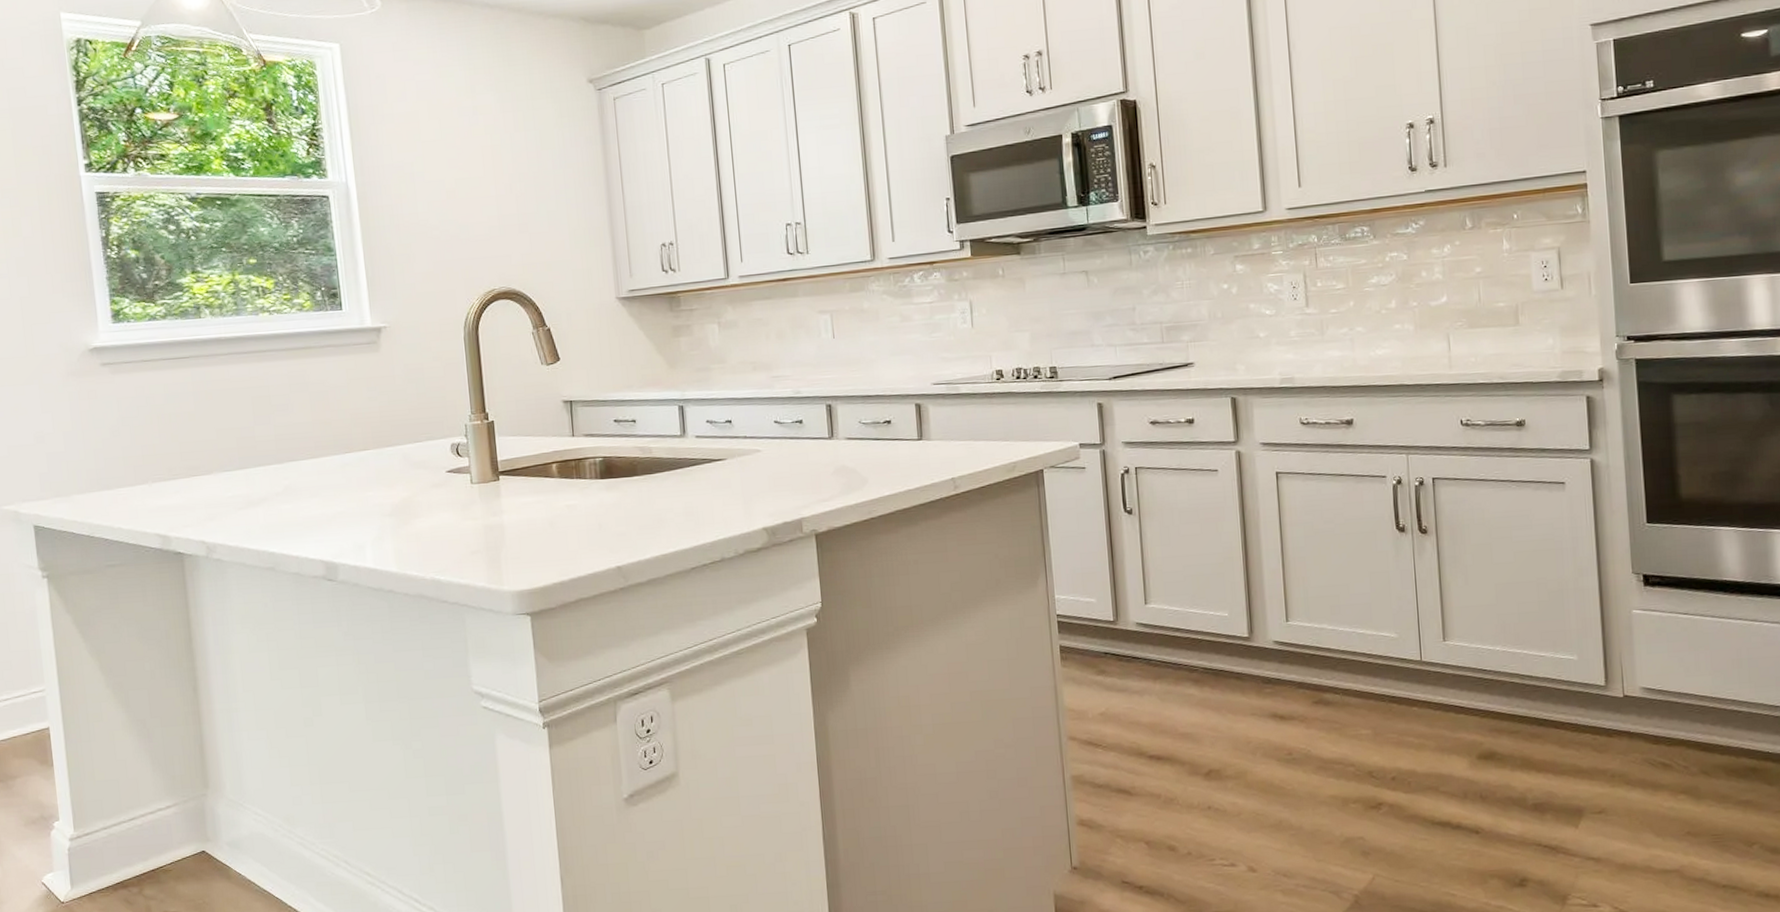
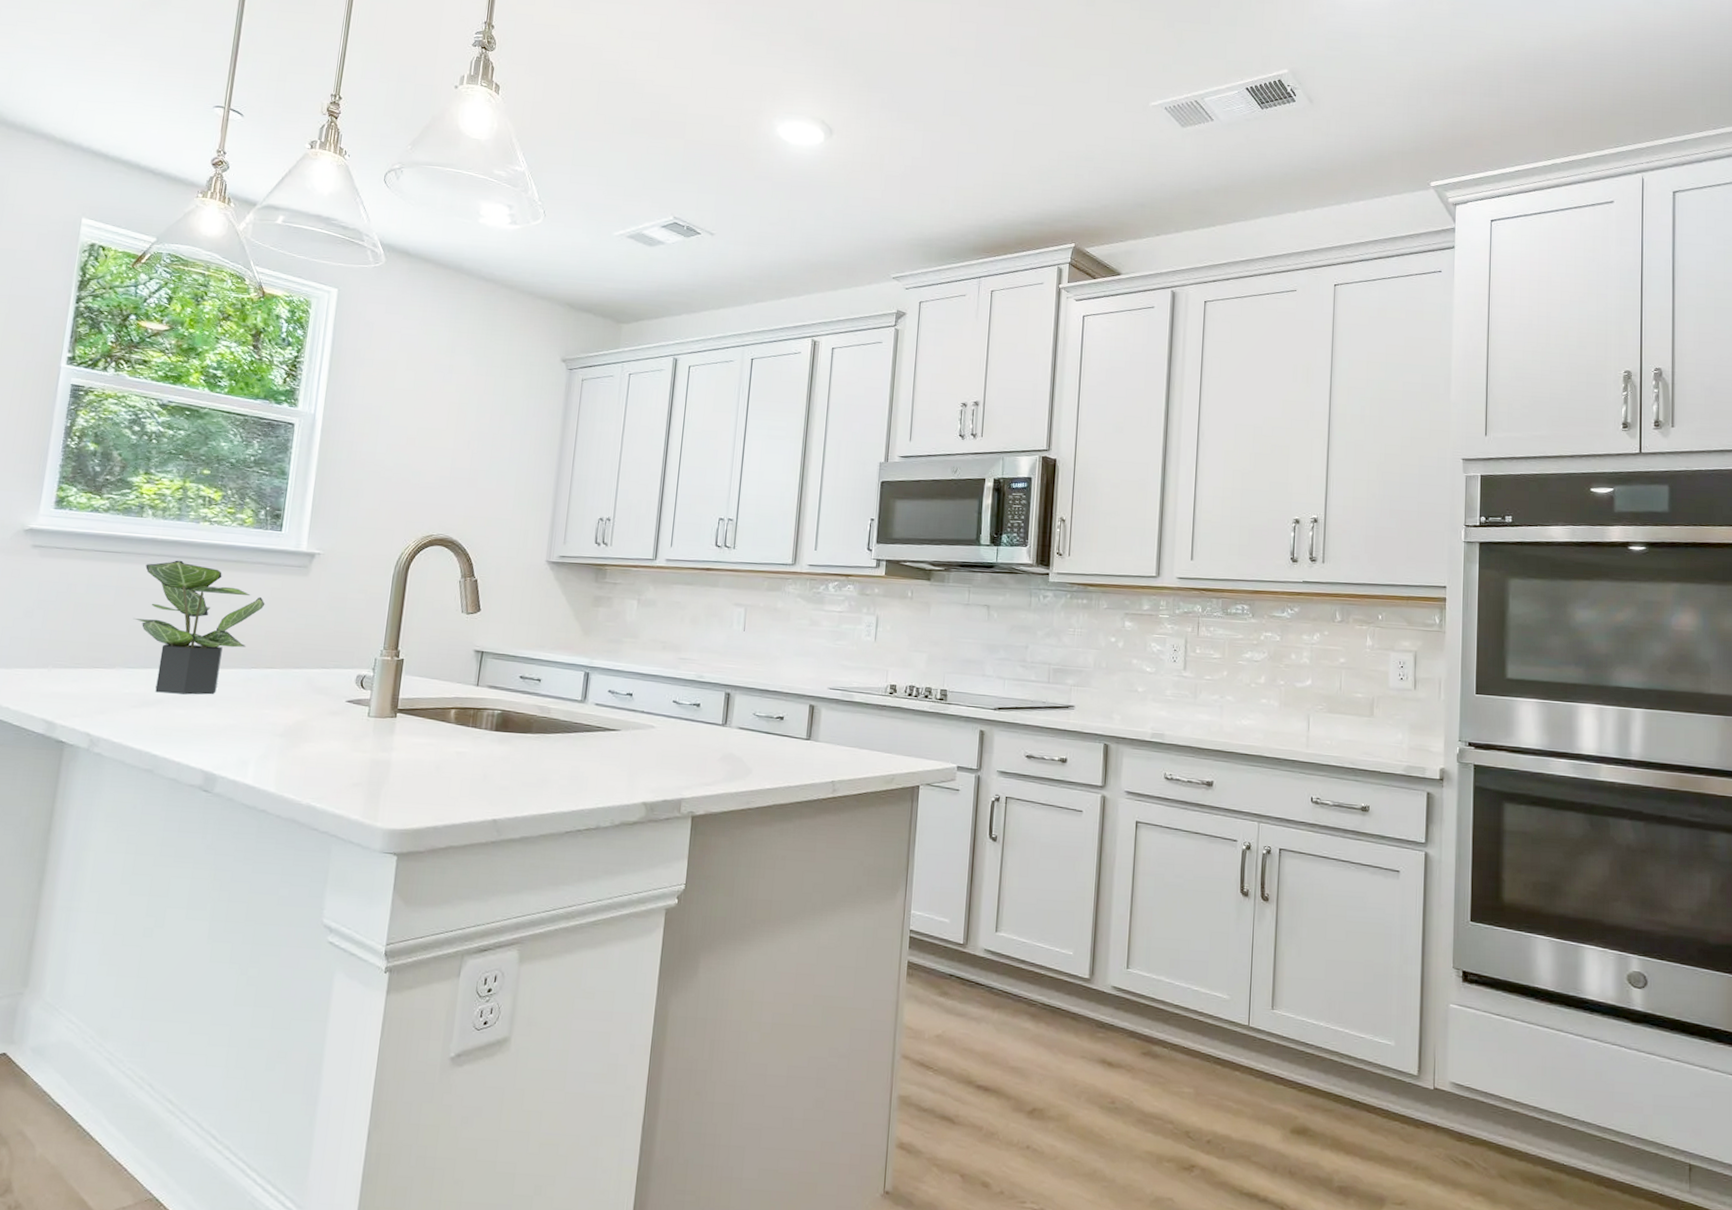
potted plant: none [216,355,344,491] -> present [133,560,265,695]

